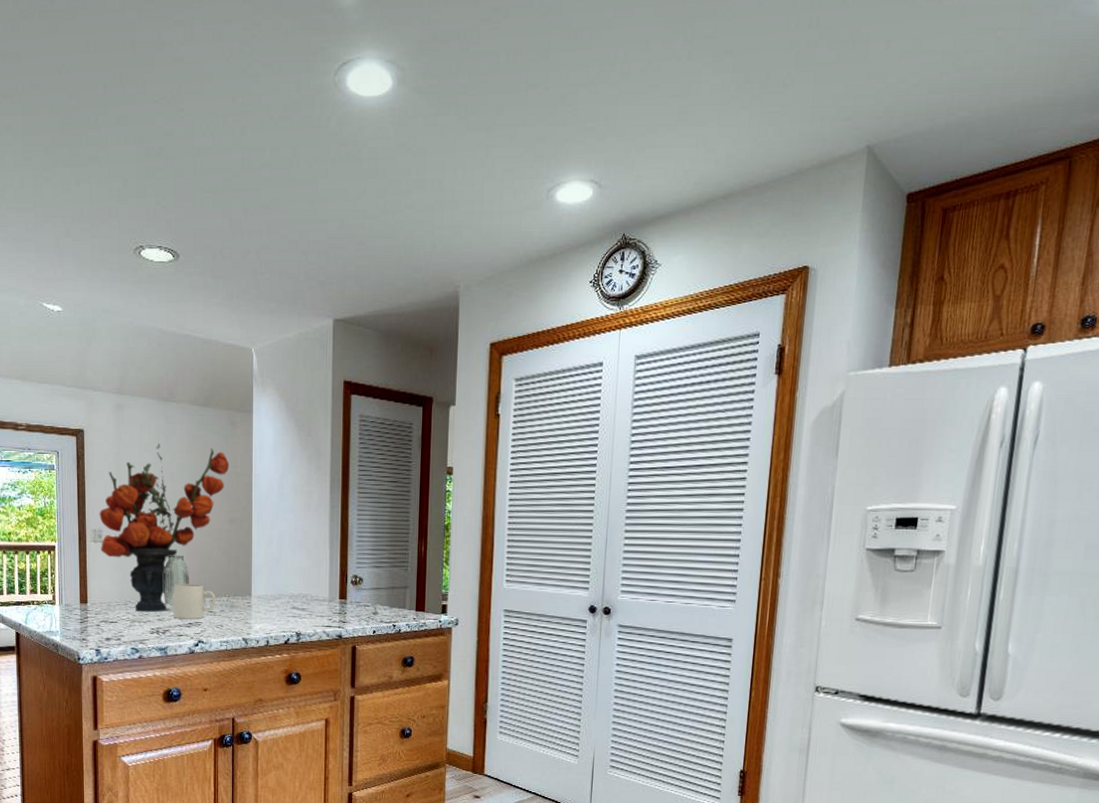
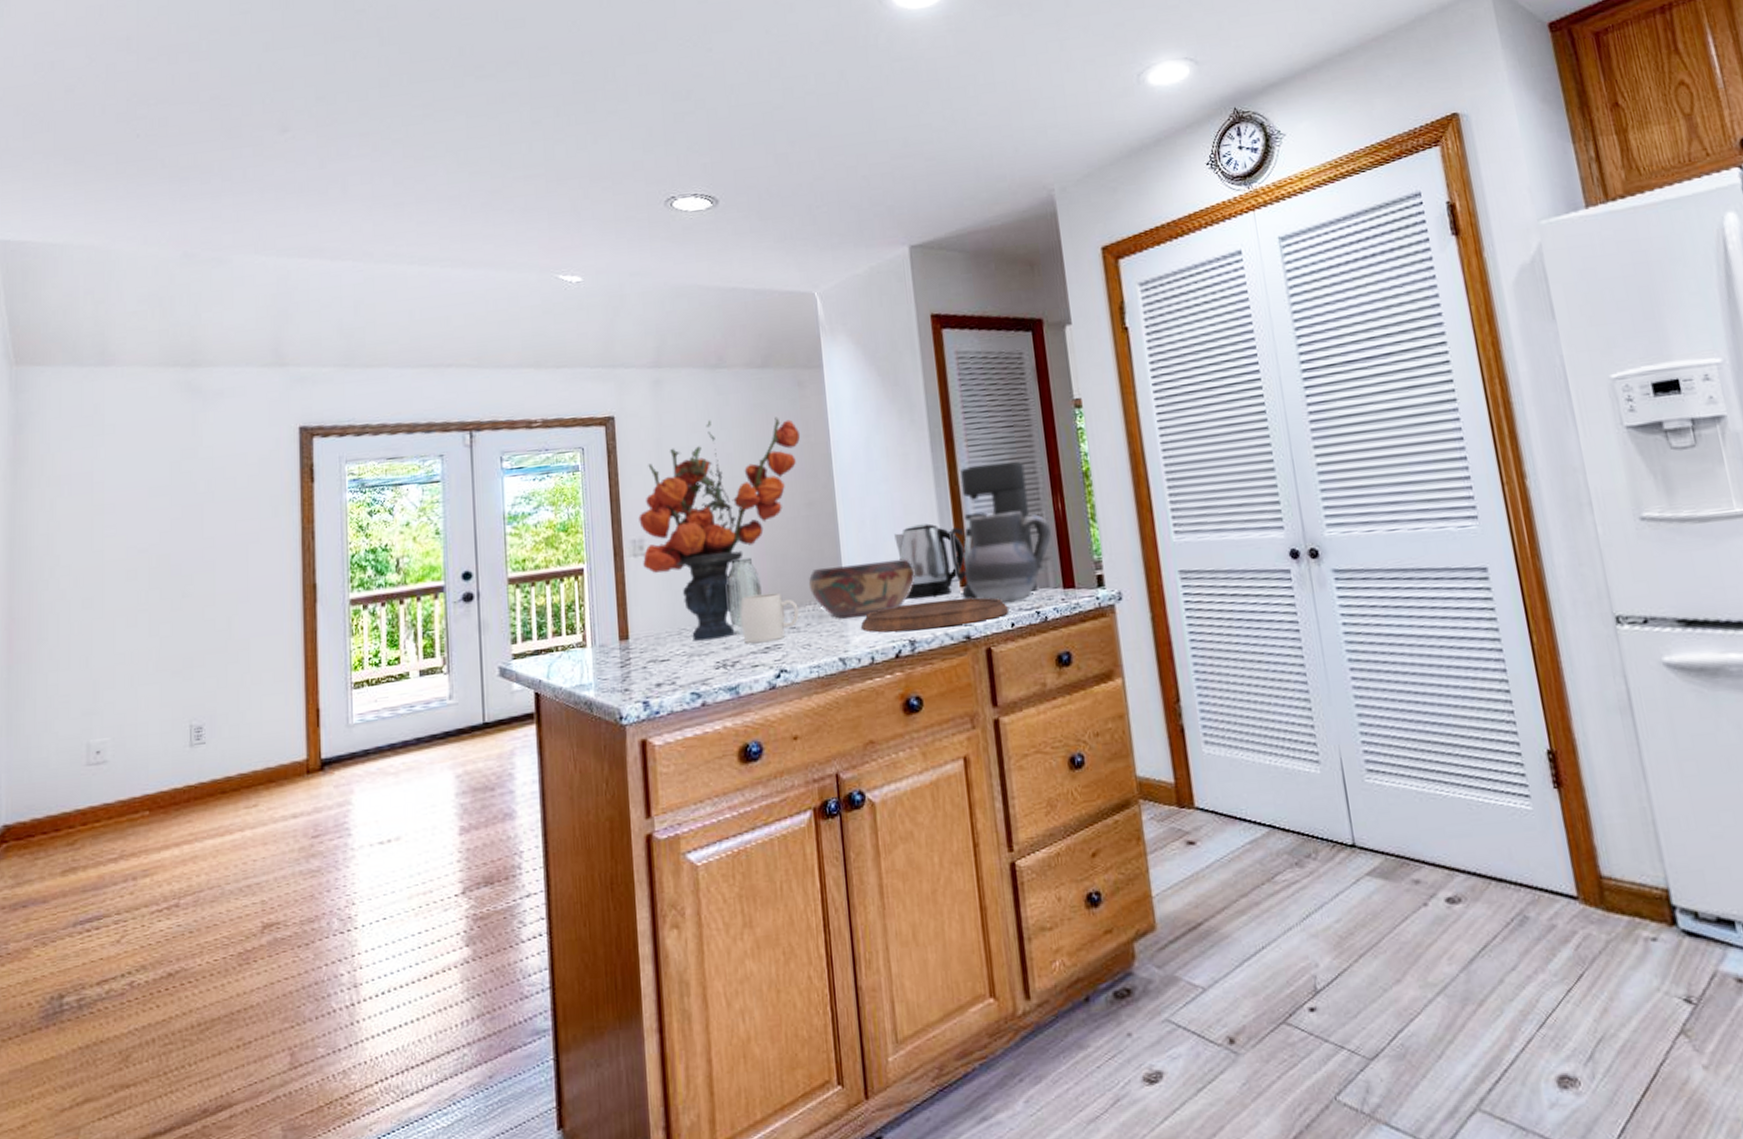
decorative bowl: none [225,570,306,612] -> present [808,558,915,619]
cutting board: none [262,606,373,627] -> present [861,597,1010,632]
kettle: none [294,548,345,604] -> present [894,523,964,600]
coffee maker: none [335,509,400,611] -> present [948,461,1038,600]
ceramic jug: none [343,548,413,616] -> present [964,511,1051,604]

